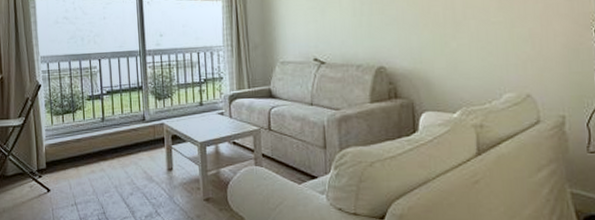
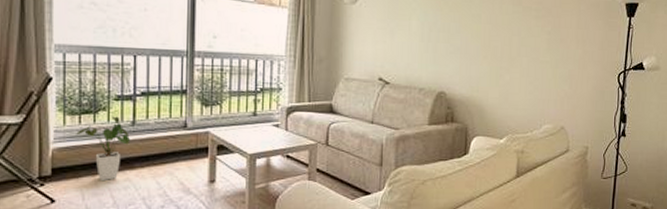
house plant: none [61,114,101,173] -> present [76,116,130,182]

